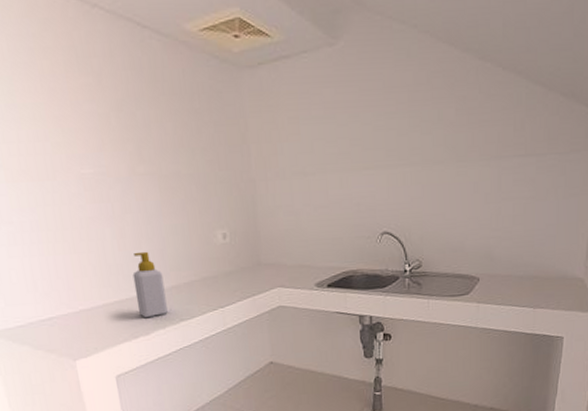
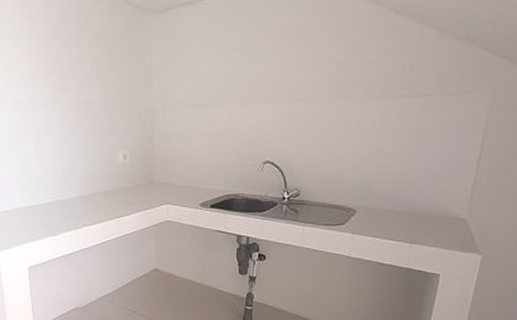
soap bottle: present [132,251,168,318] -> none [48,166,73,222]

